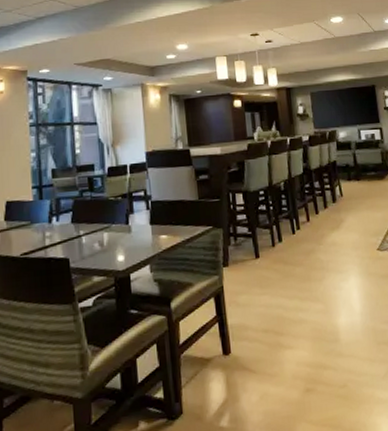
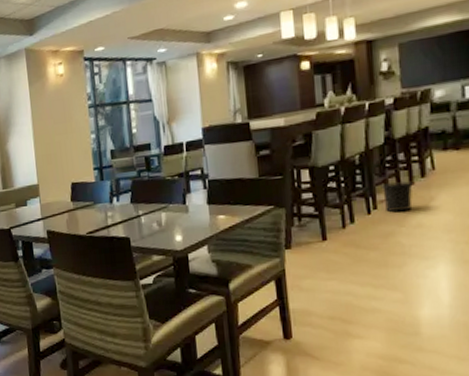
trash can: none [302,205,328,232] -> present [380,181,415,212]

